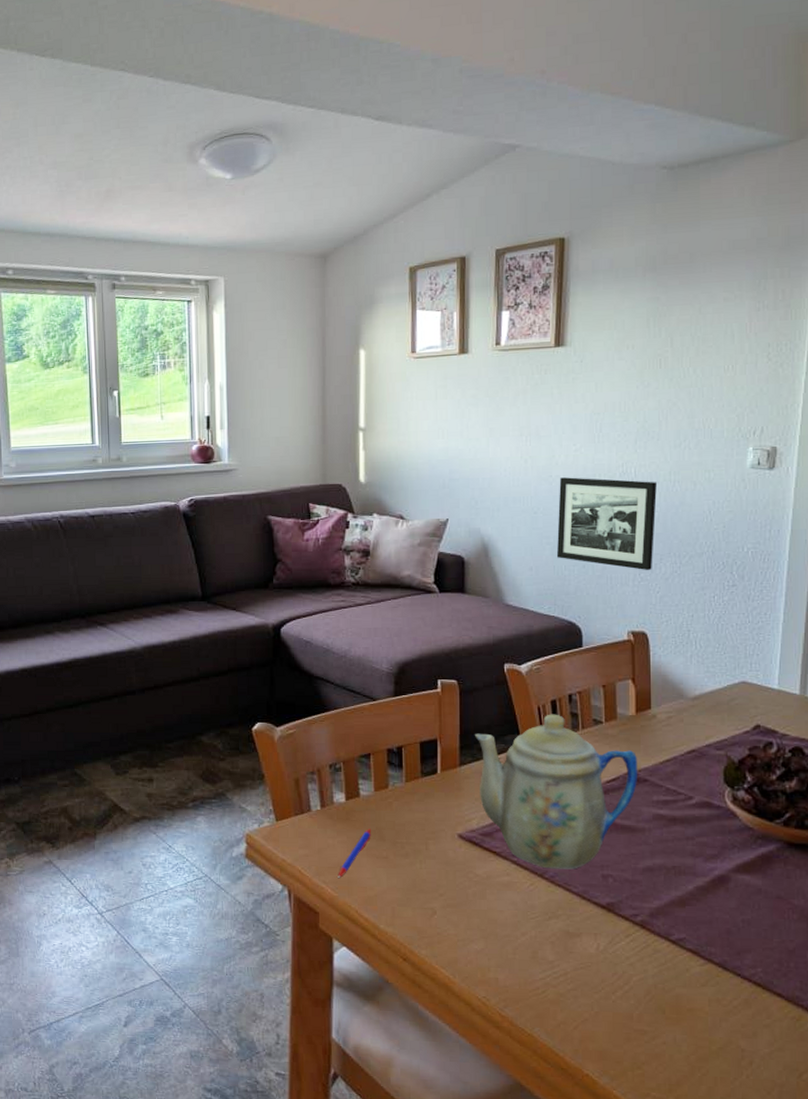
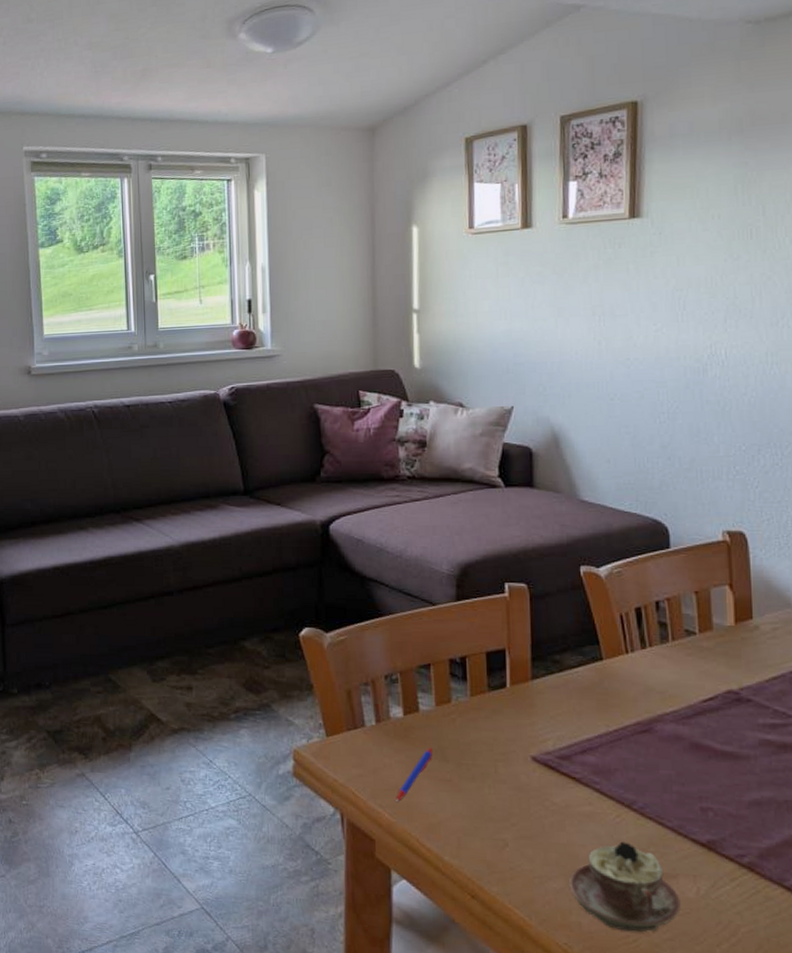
teapot: present [475,714,637,870] -> none [548,623,739,801]
teacup: none [489,906,583,985] -> present [569,841,681,932]
picture frame: present [556,477,657,570] -> none [637,360,752,462]

